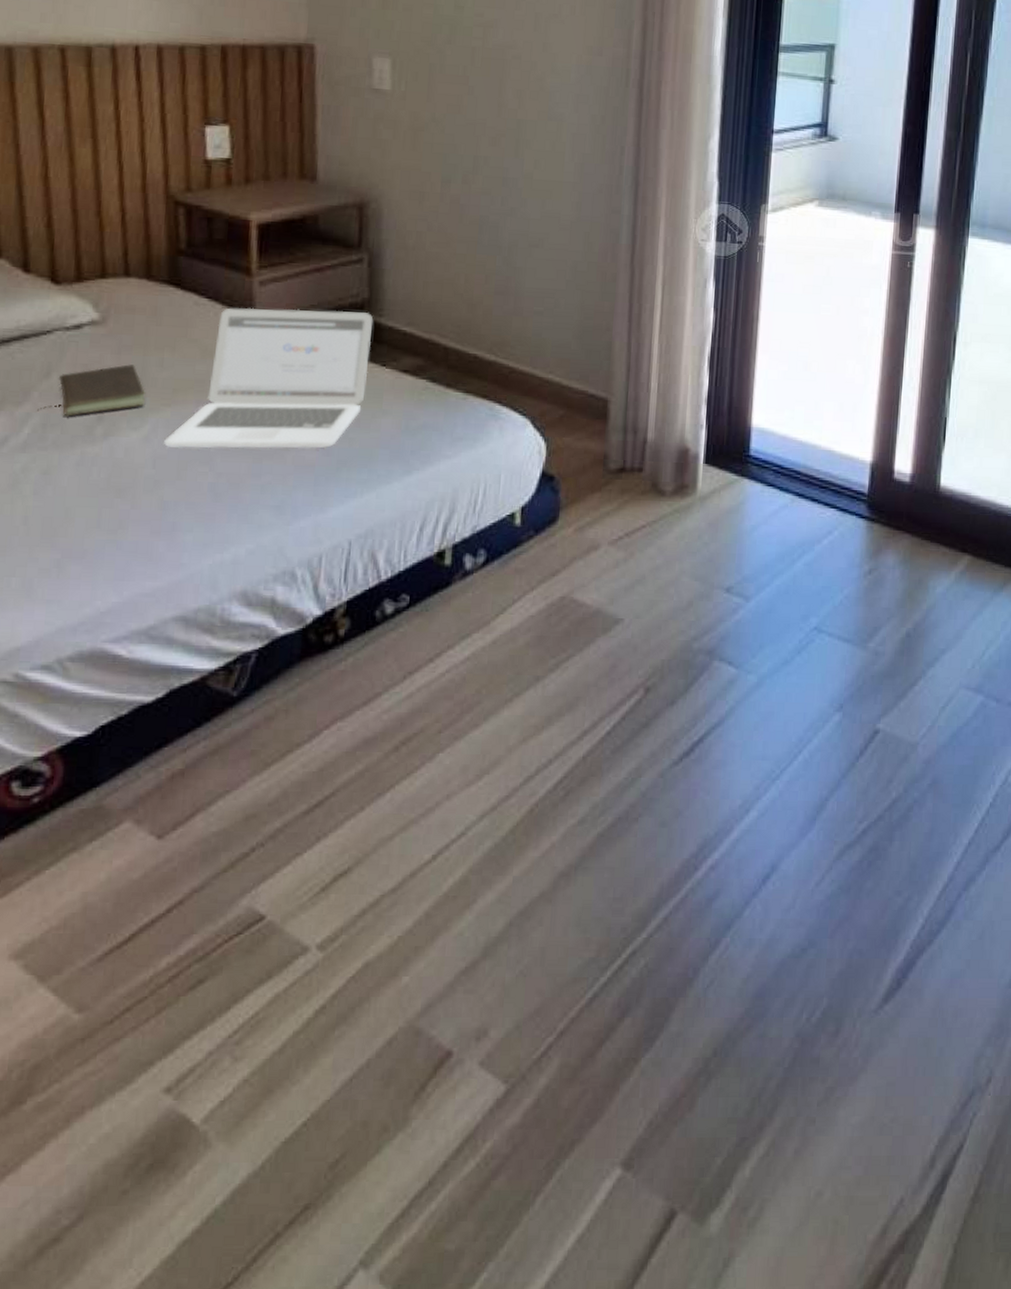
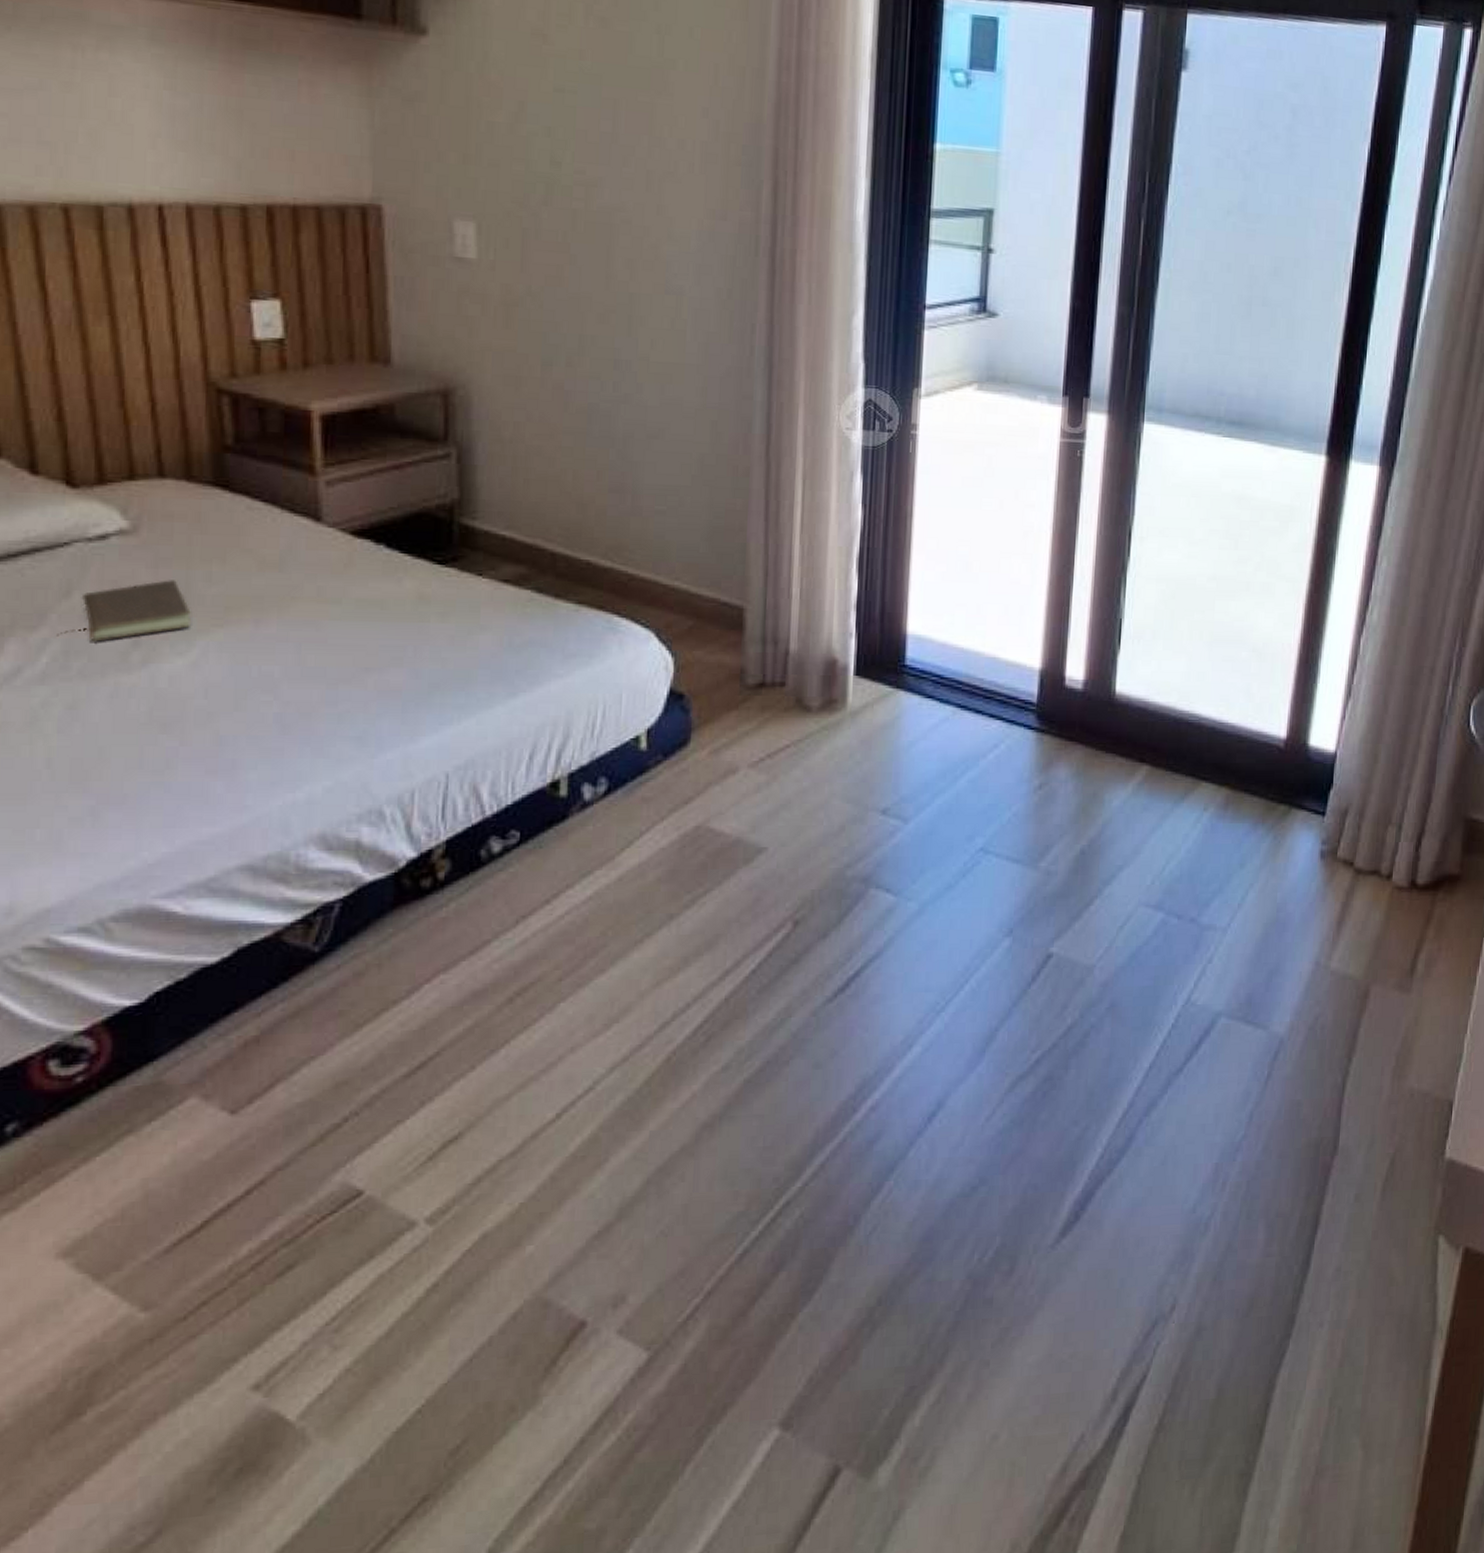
laptop: present [164,307,374,449] -> none [217,511,466,675]

